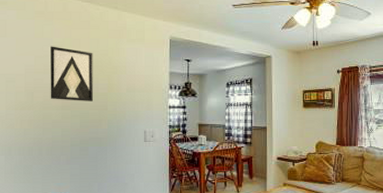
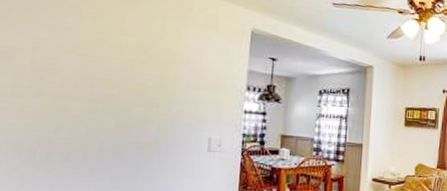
wall art: present [50,46,93,101] -> none [71,17,143,96]

